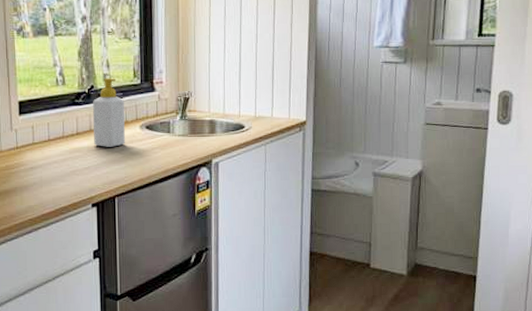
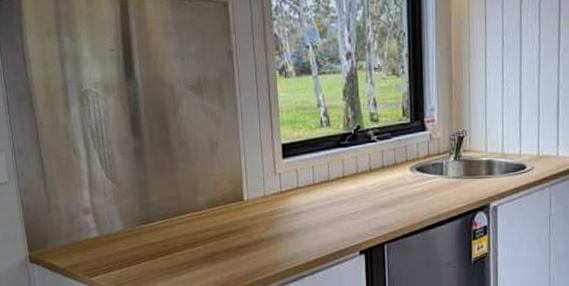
soap bottle: present [93,78,125,147] -> none [359,117,394,191]

